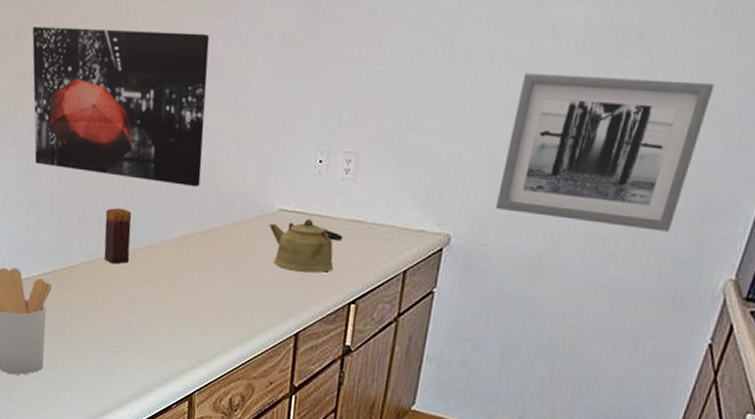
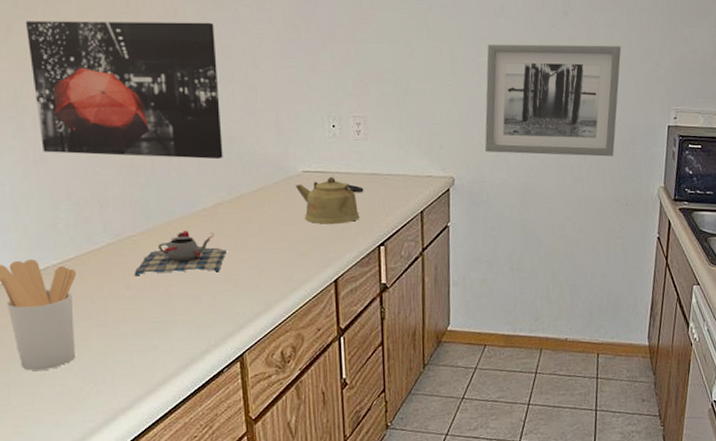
teapot: none [102,259,191,307] -> present [134,231,228,275]
candle: present [104,208,132,264] -> none [128,187,160,241]

